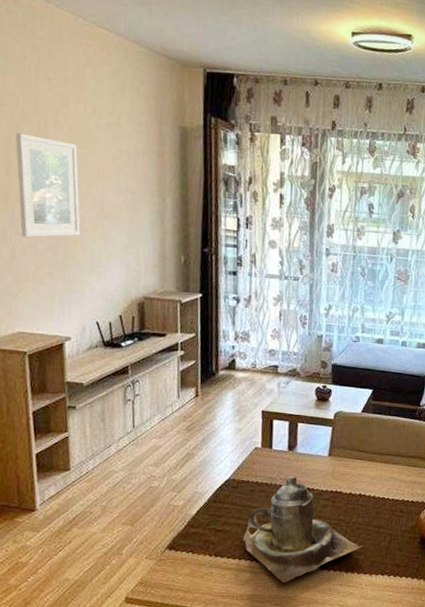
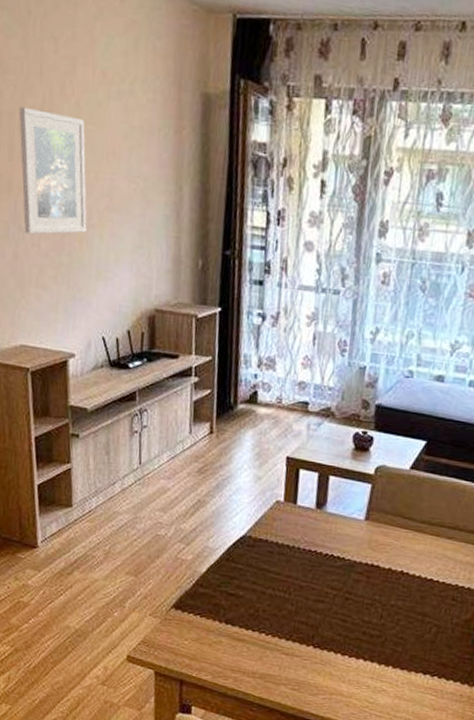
teapot: present [243,475,363,584] -> none [258,539,402,667]

